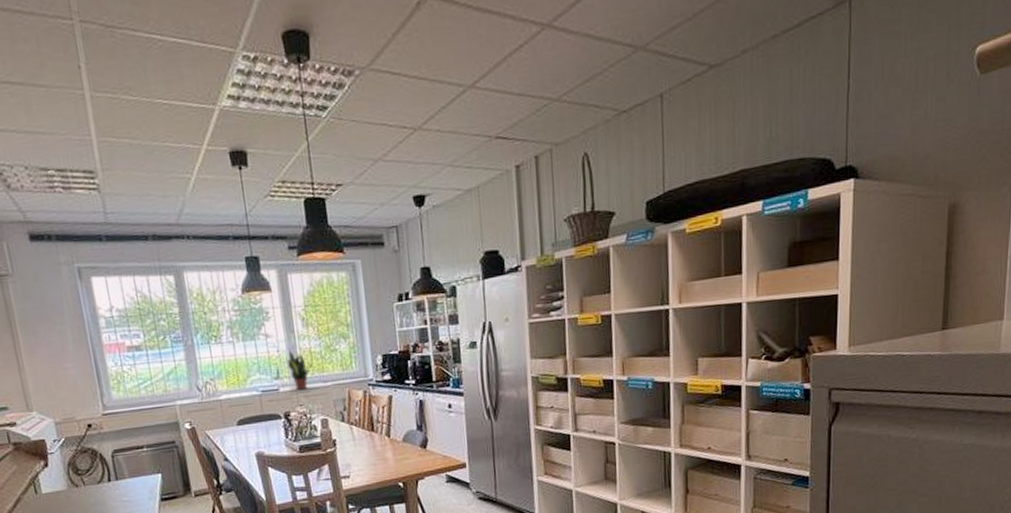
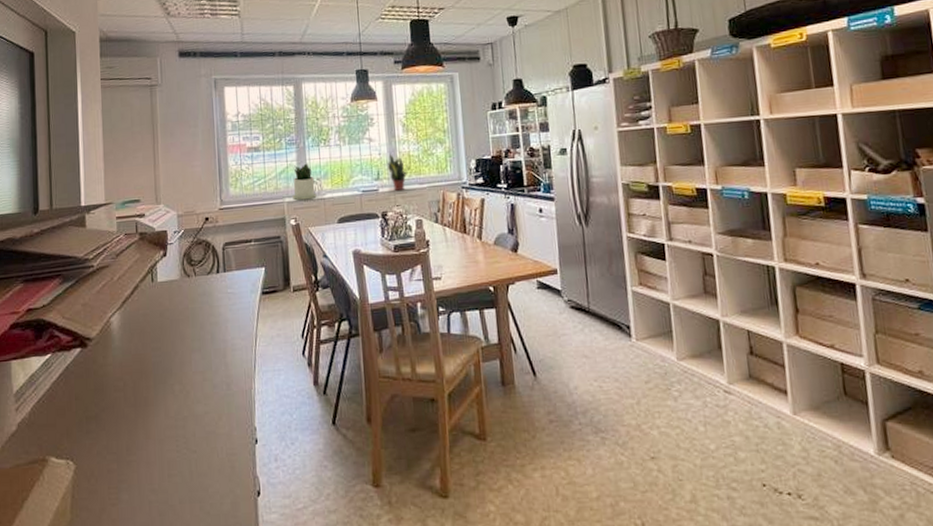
planter: none [182,362,212,403] -> present [293,163,317,201]

